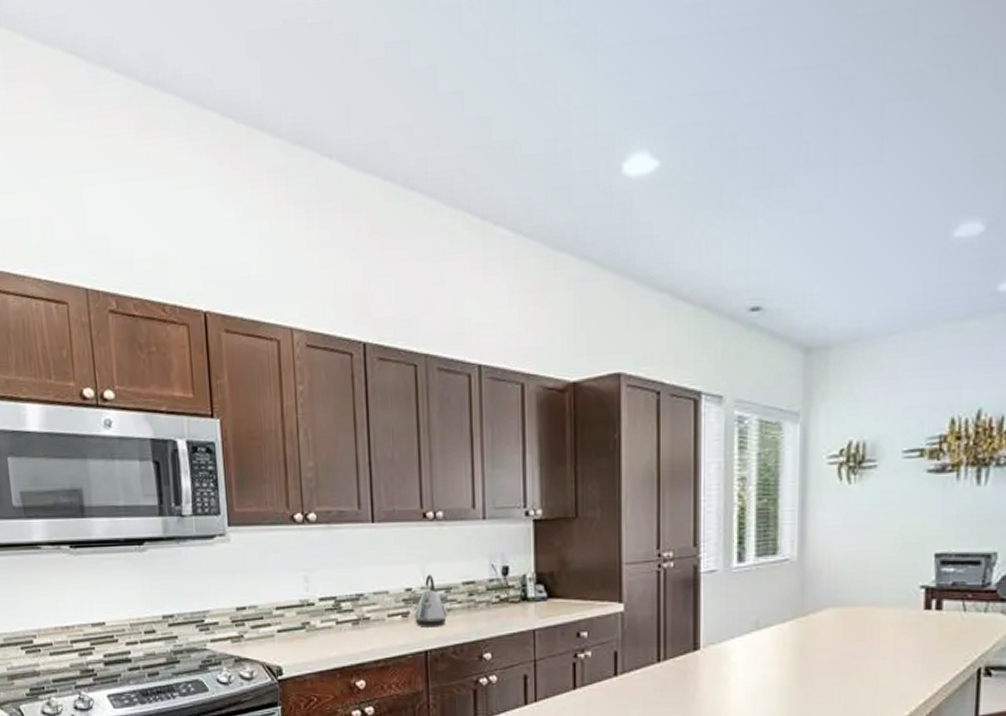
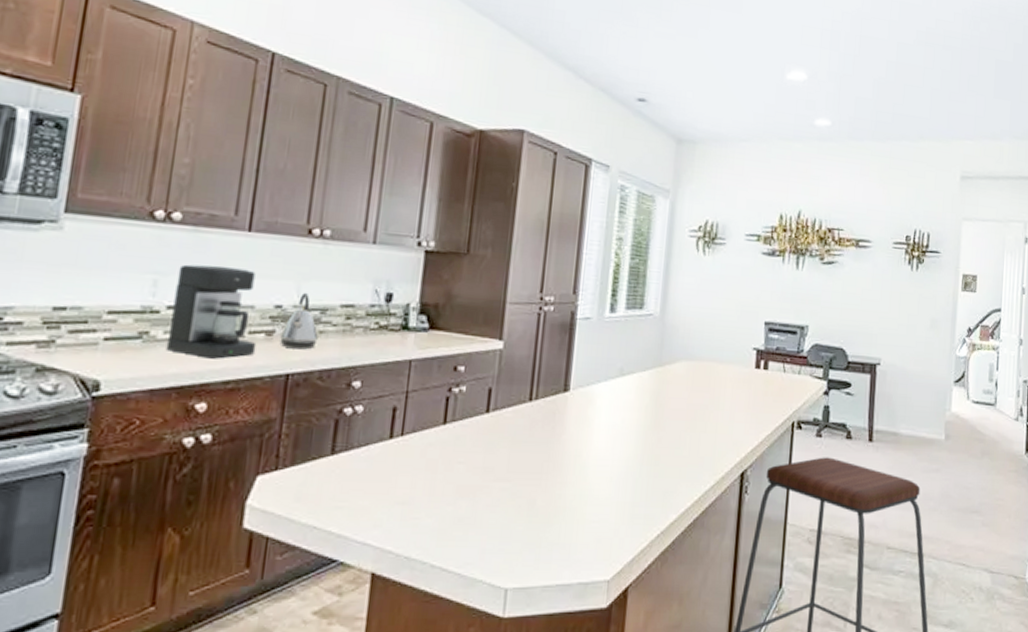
coffee maker: none [322,557,396,642] -> present [166,264,257,359]

